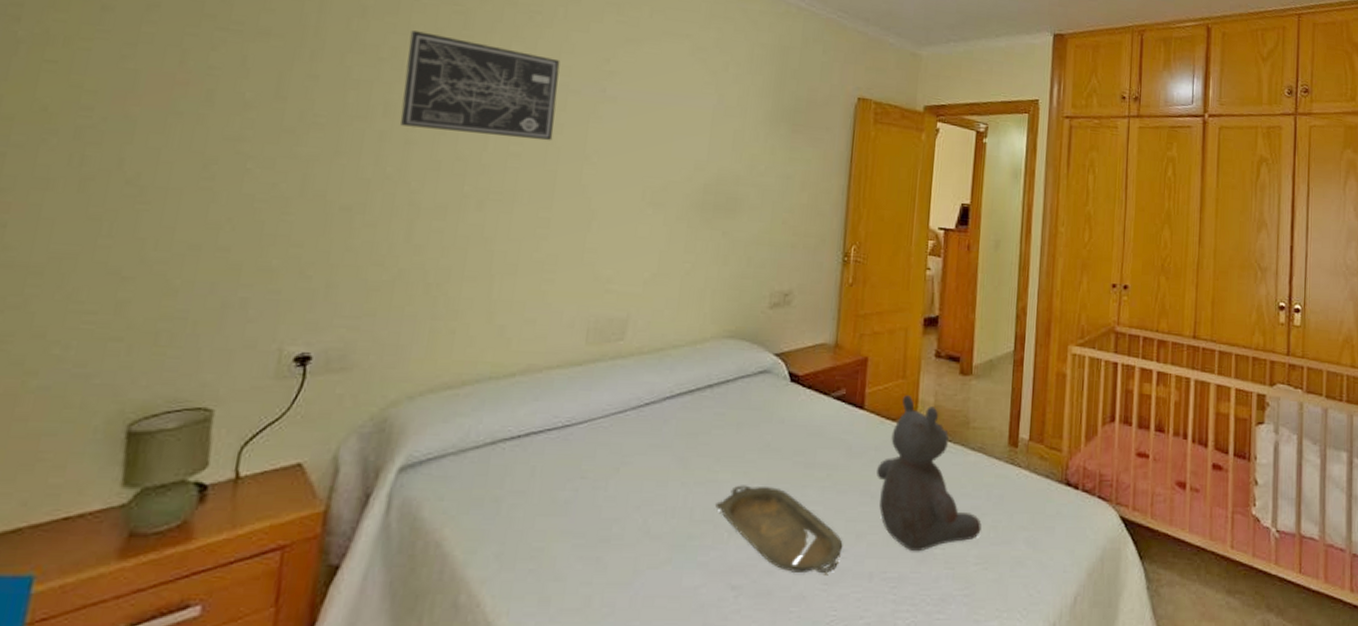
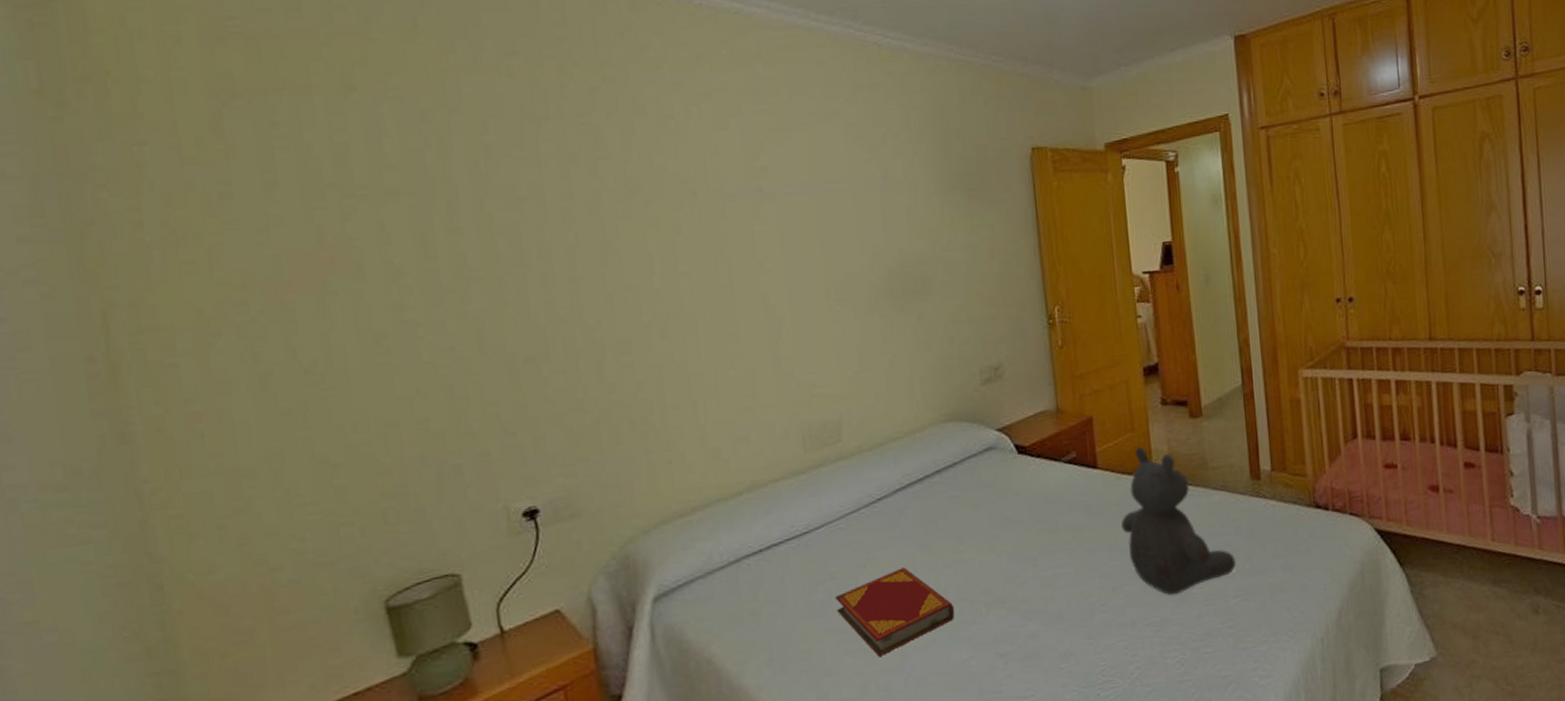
wall art: present [400,30,561,141] -> none [543,160,720,265]
hardback book: none [579,478,697,568] -> present [835,567,955,656]
serving tray: present [715,485,843,574] -> none [968,557,1101,633]

